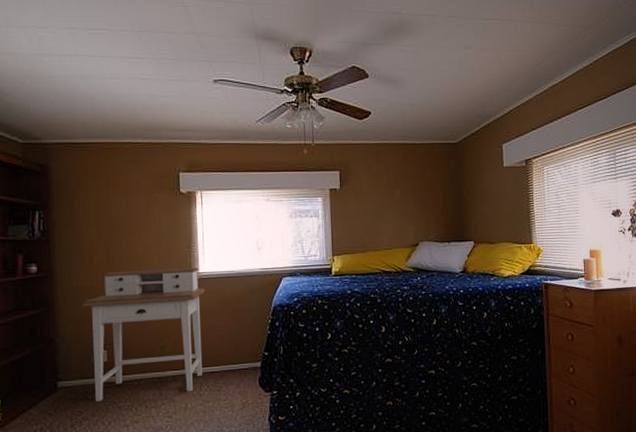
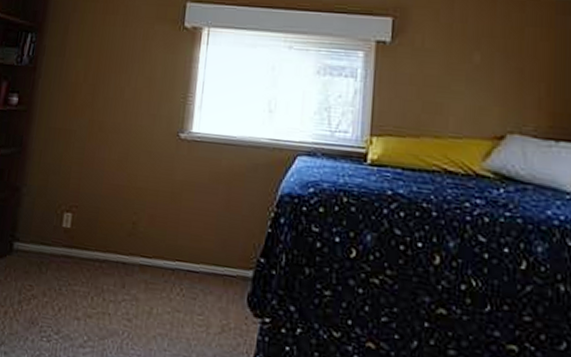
desk: present [82,267,206,401] -> none [50,115,197,292]

